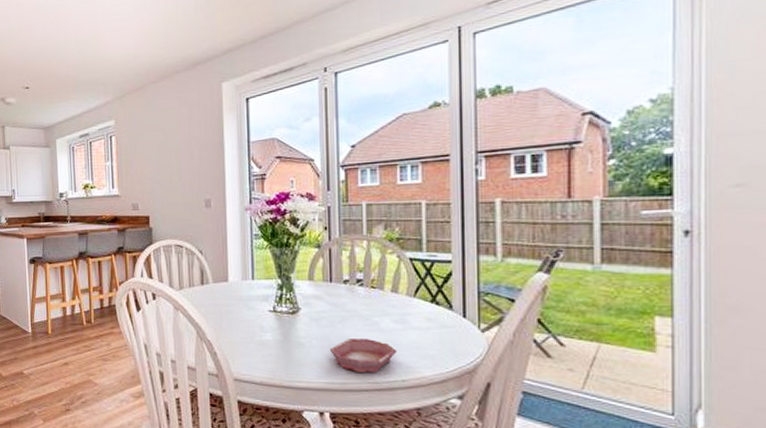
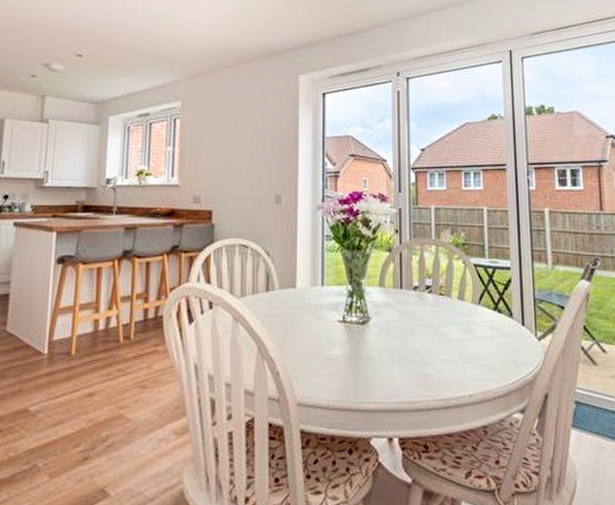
bowl: present [329,339,398,373] -> none [399,351,465,388]

